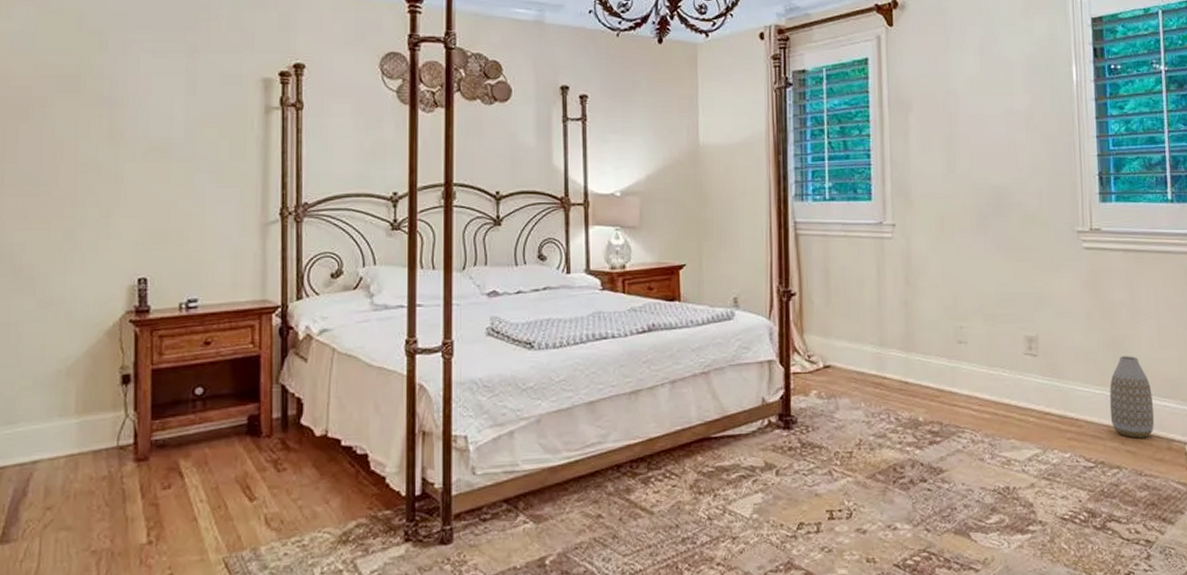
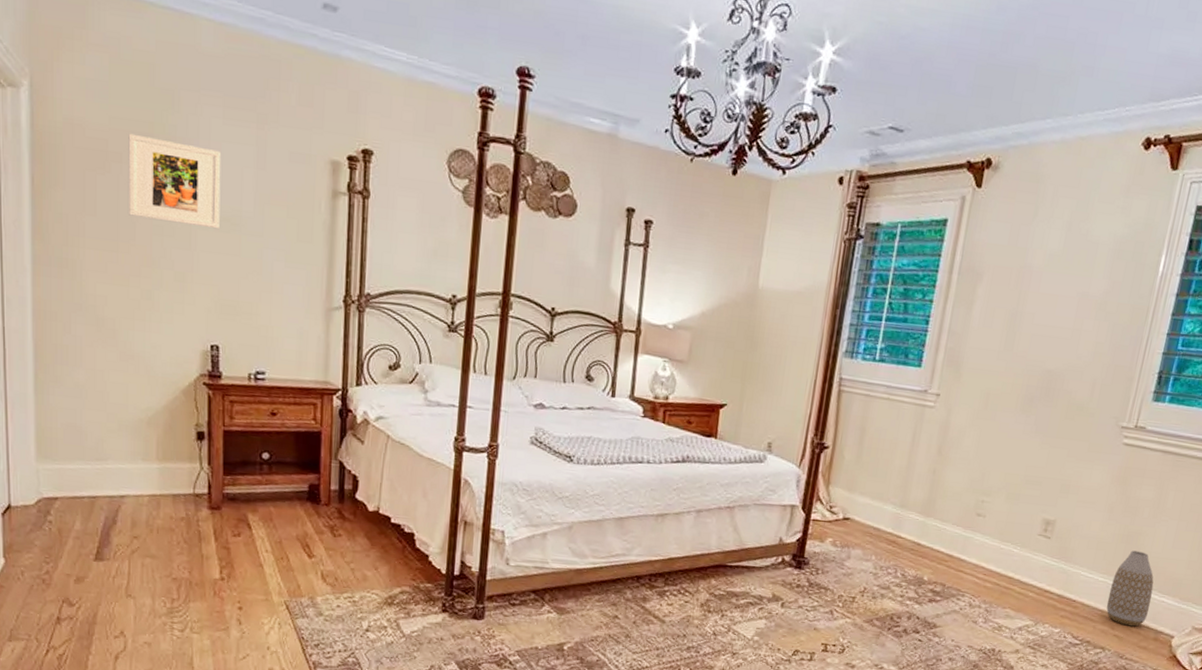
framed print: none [51,78,150,159] -> present [128,133,222,229]

